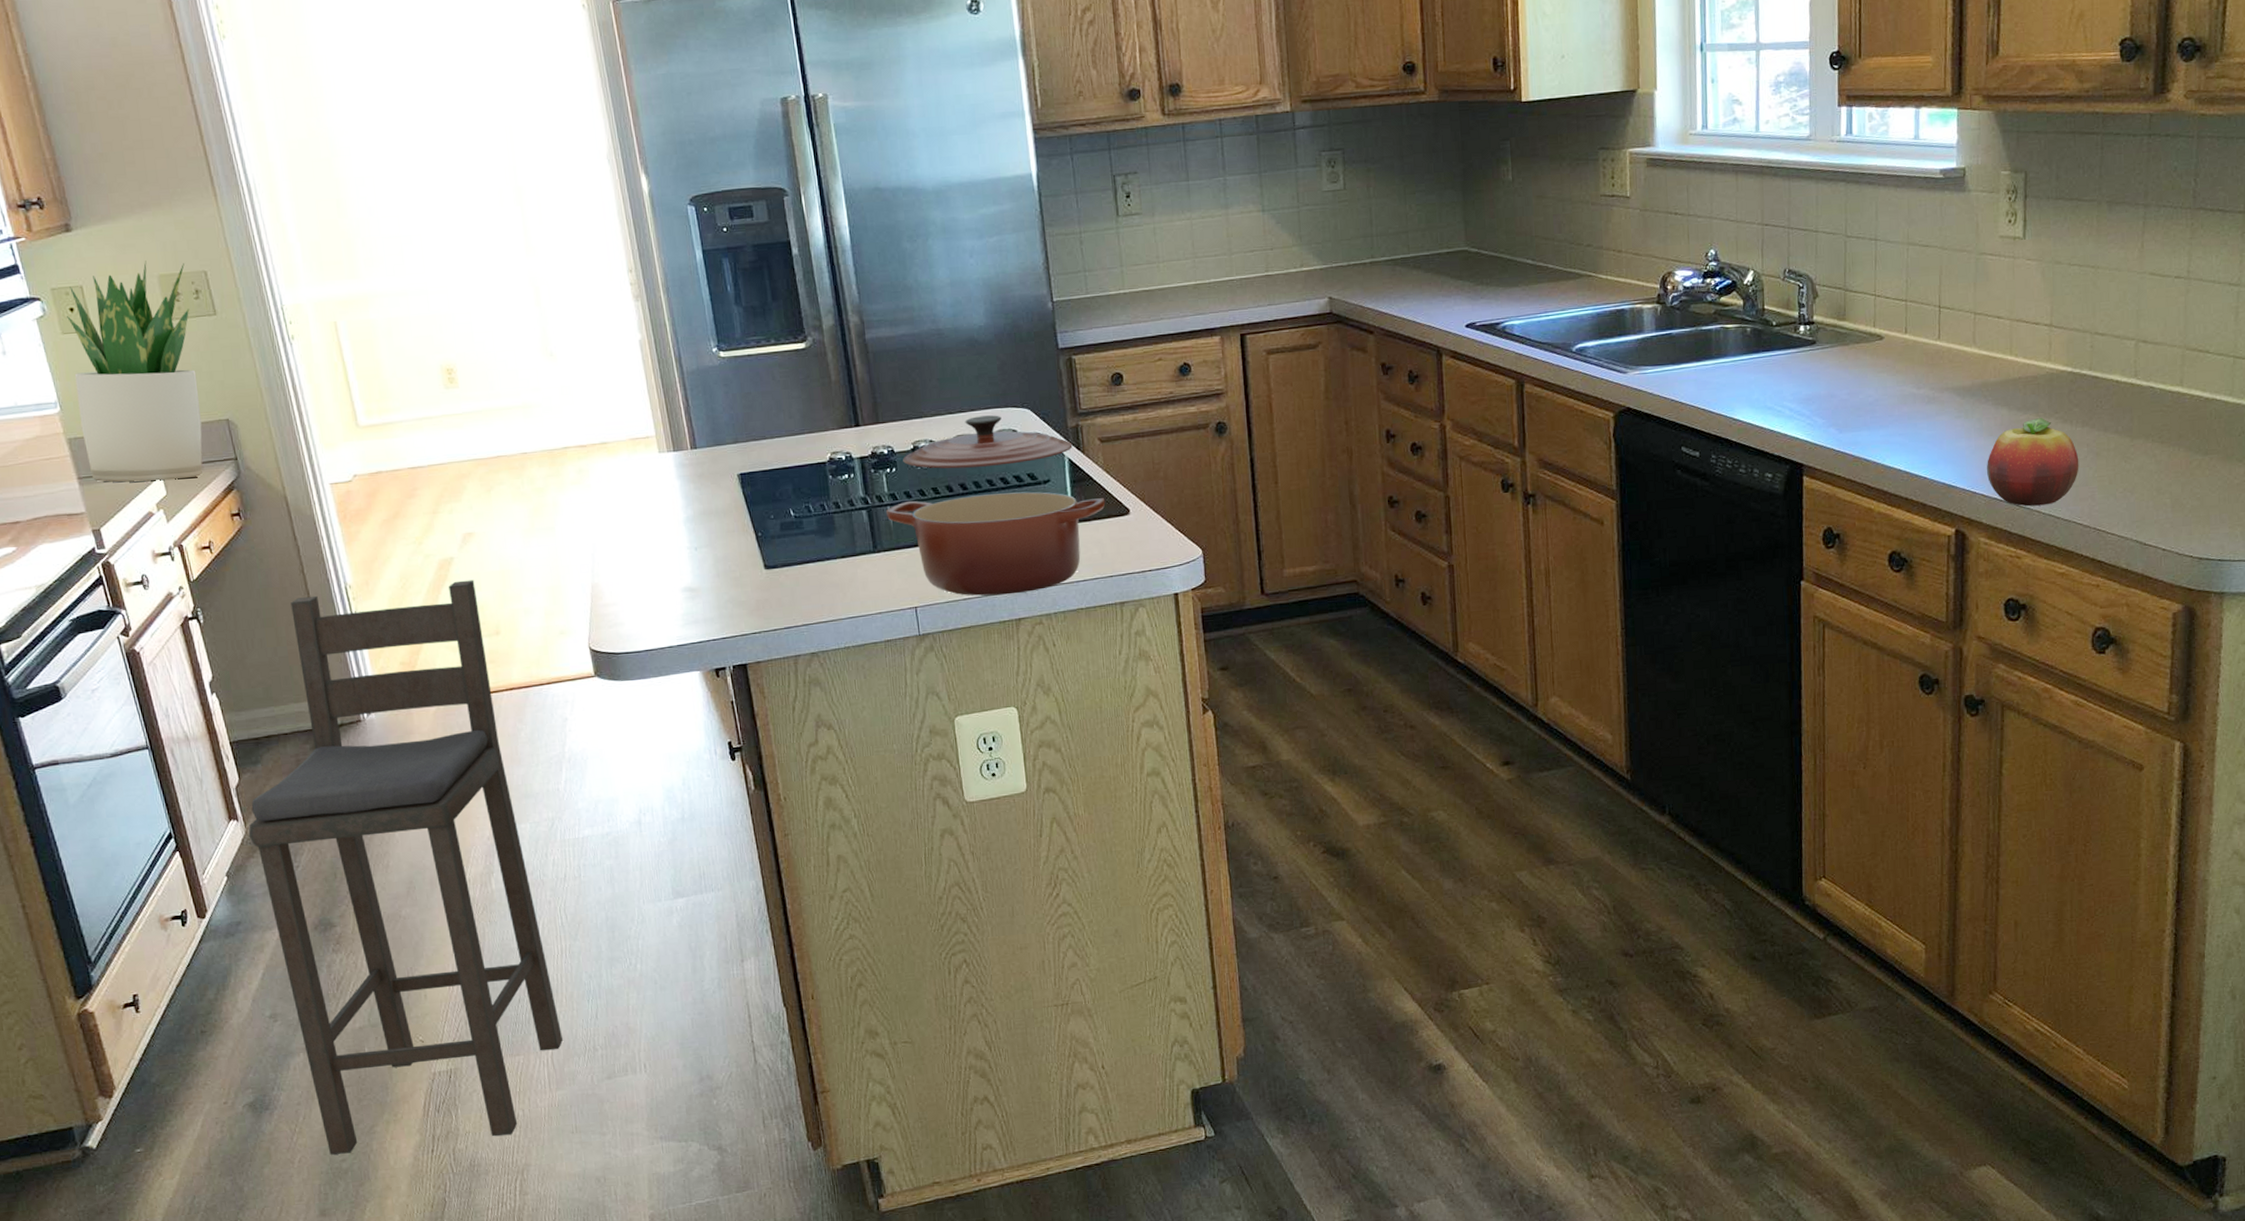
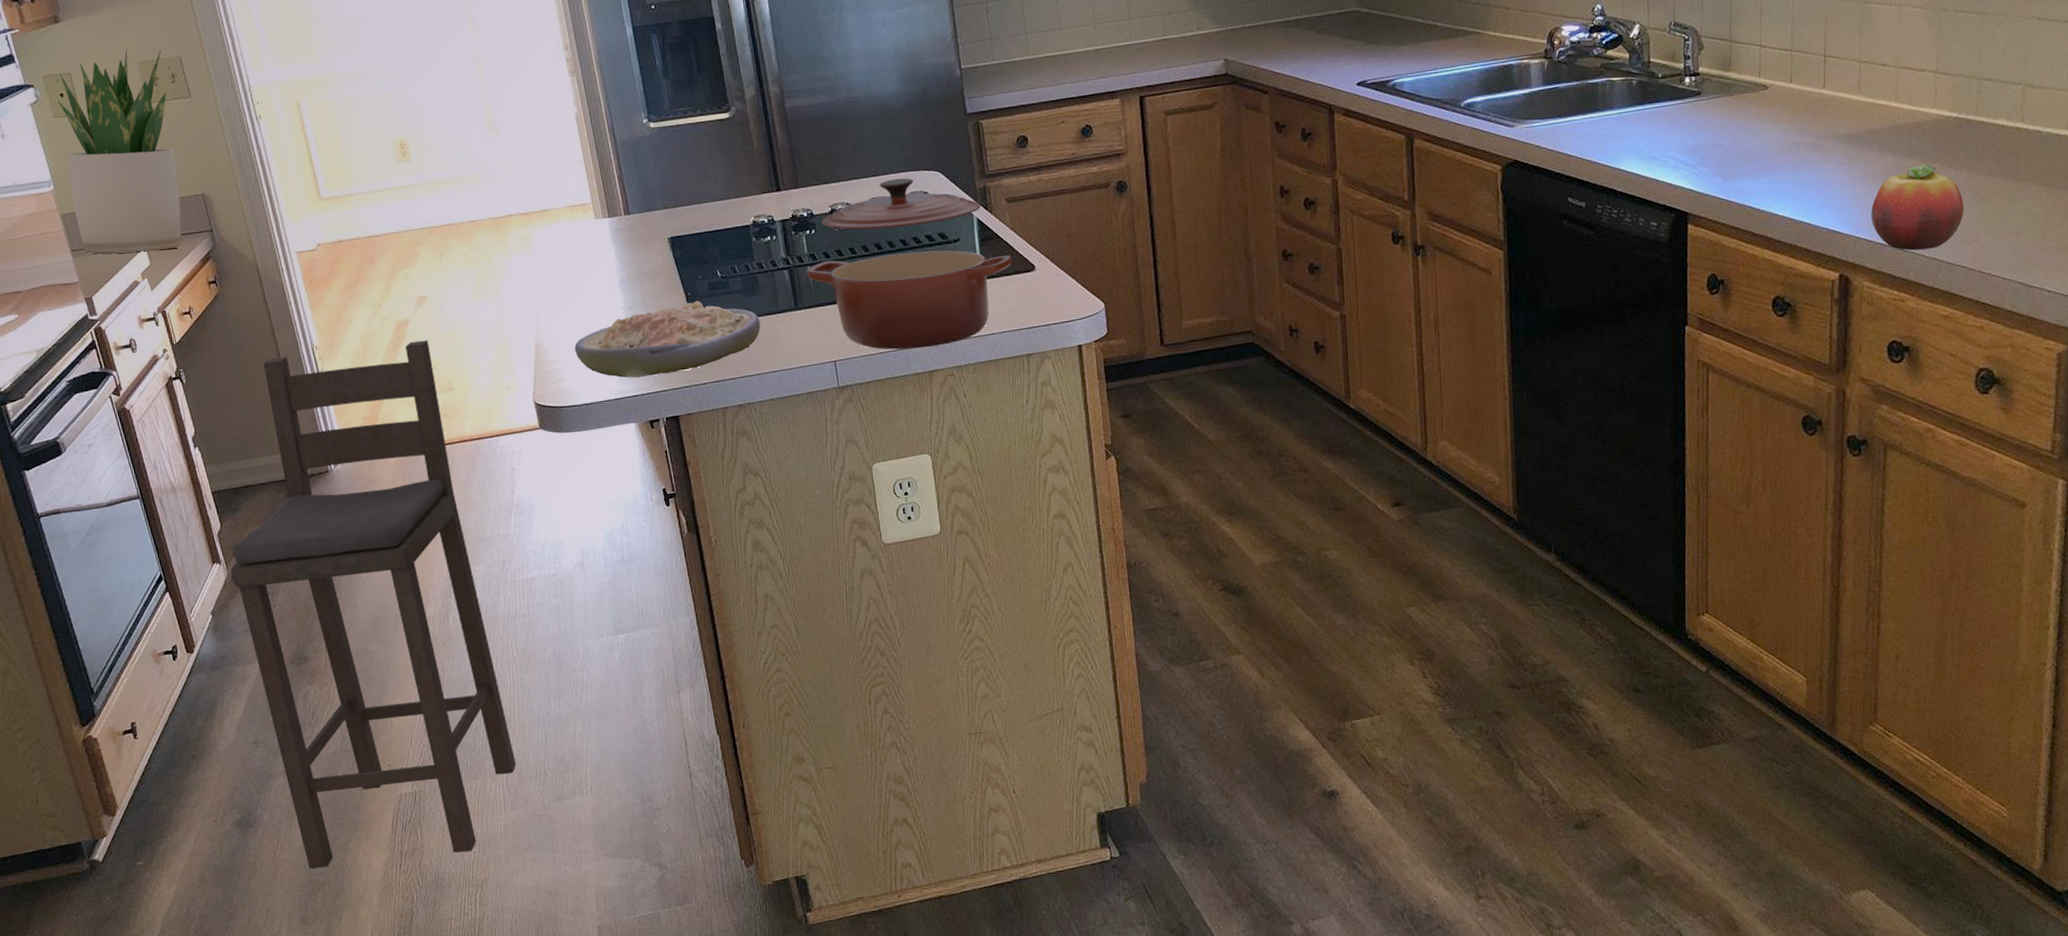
soup: none [634,541,837,624] -> present [574,300,761,378]

